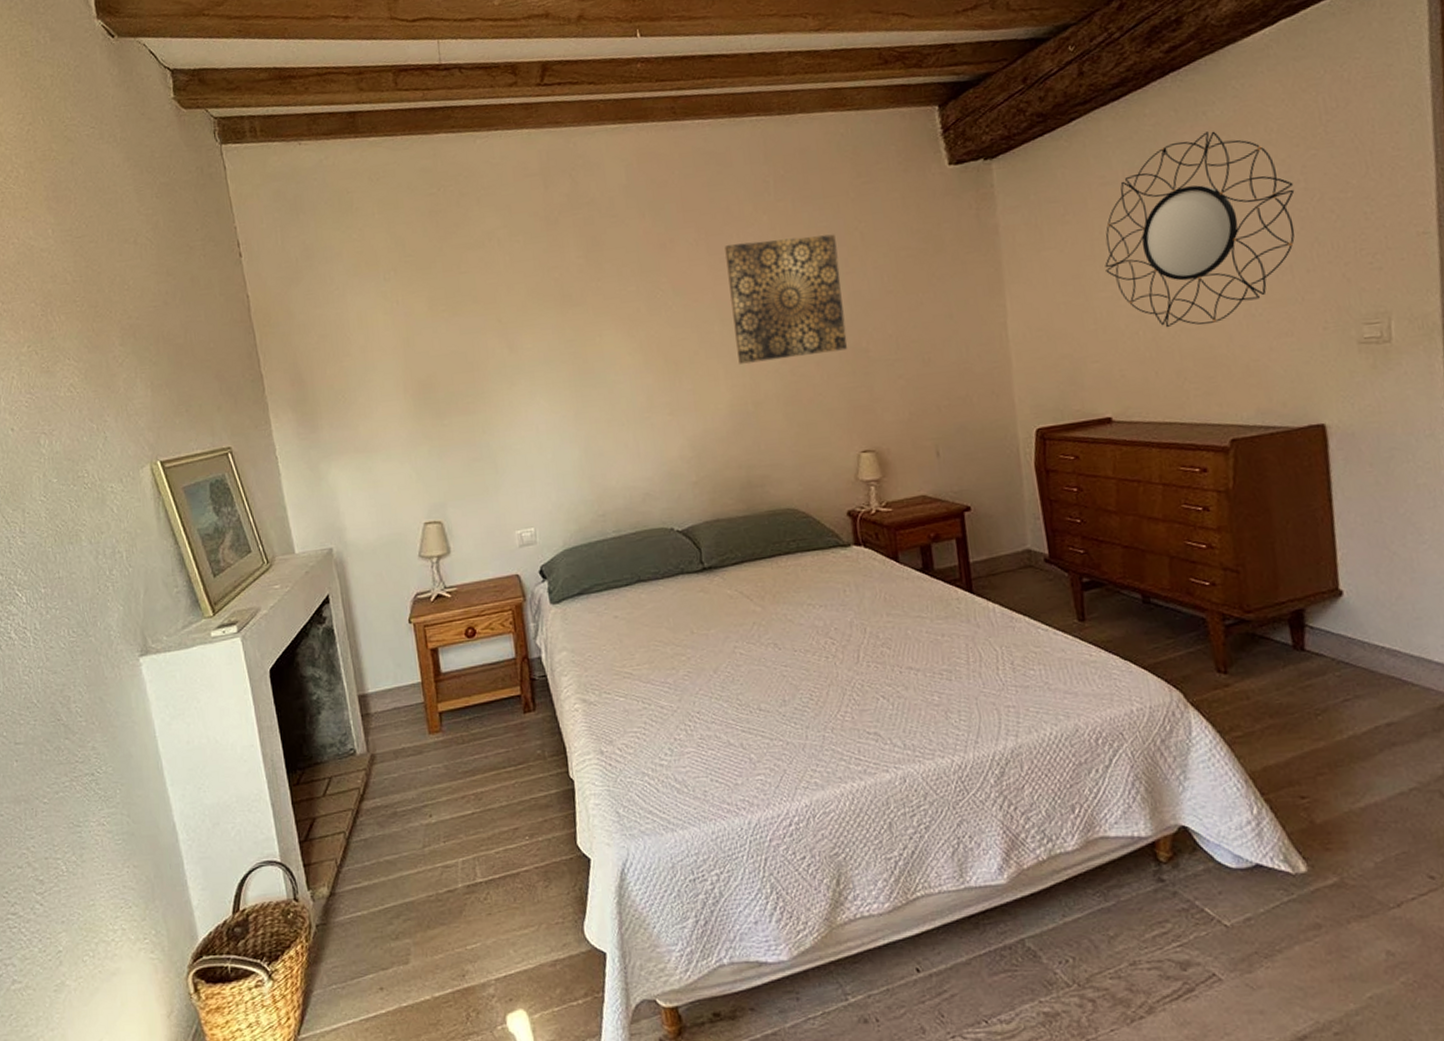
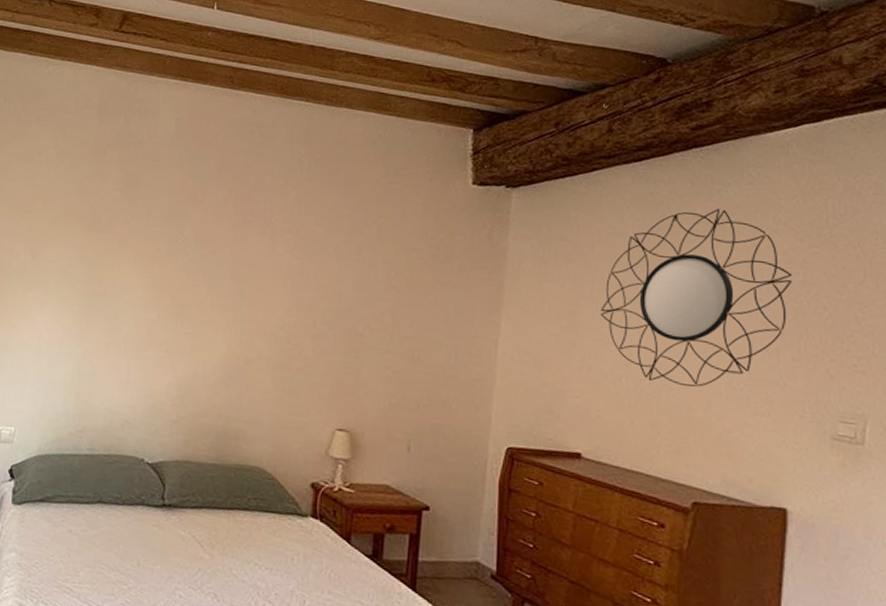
wall art: present [724,234,847,364] -> none [240,210,354,331]

